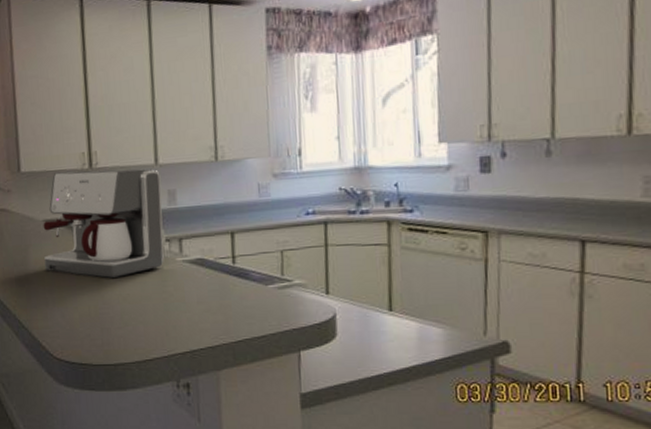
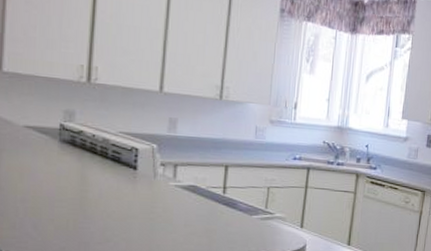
coffee maker: present [43,168,164,279] -> none [20,79,164,195]

